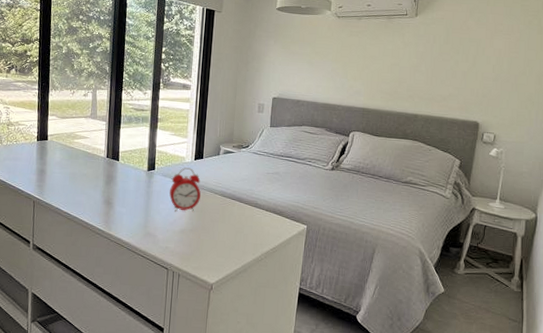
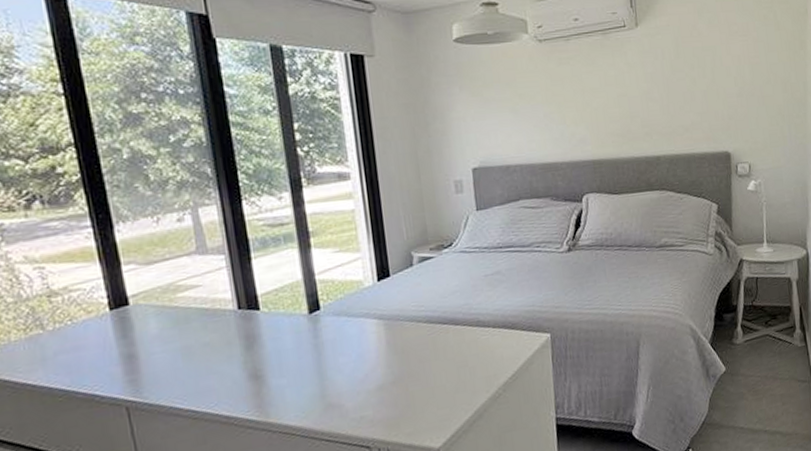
alarm clock: present [169,167,201,212] -> none [349,294,398,363]

